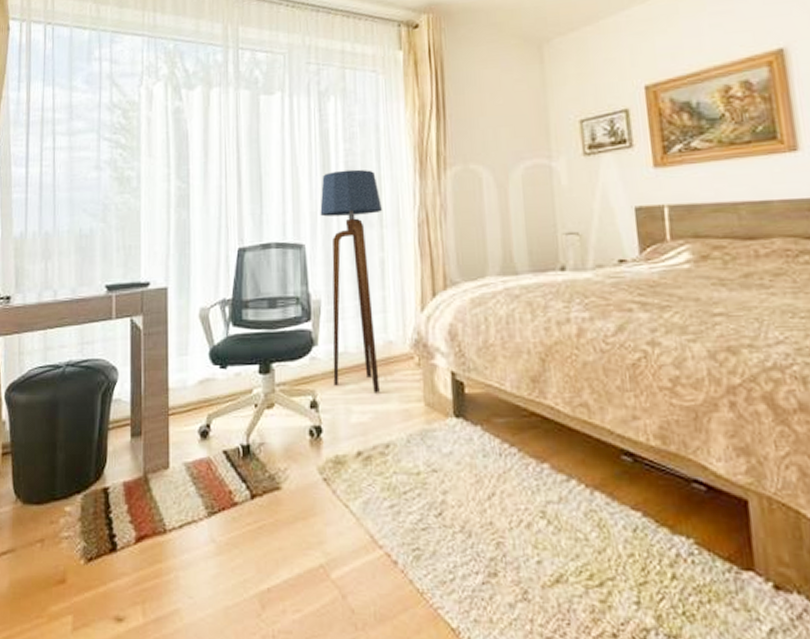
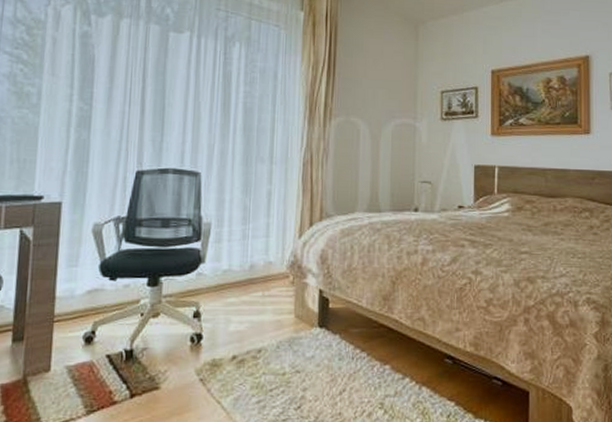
floor lamp: present [320,169,382,393] -> none [216,109,273,306]

